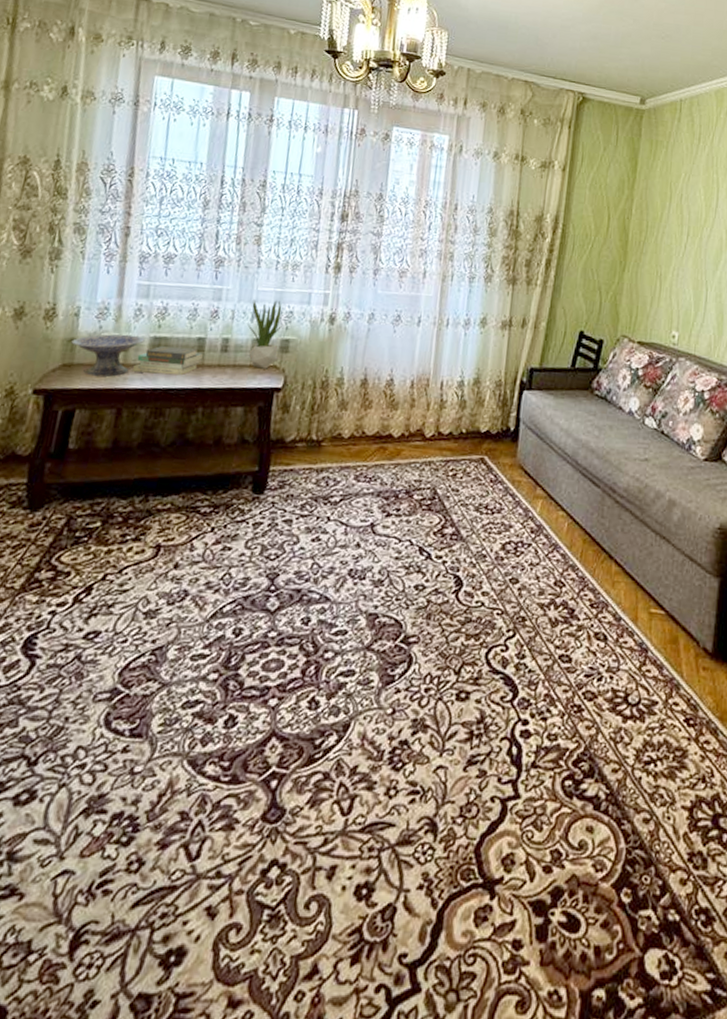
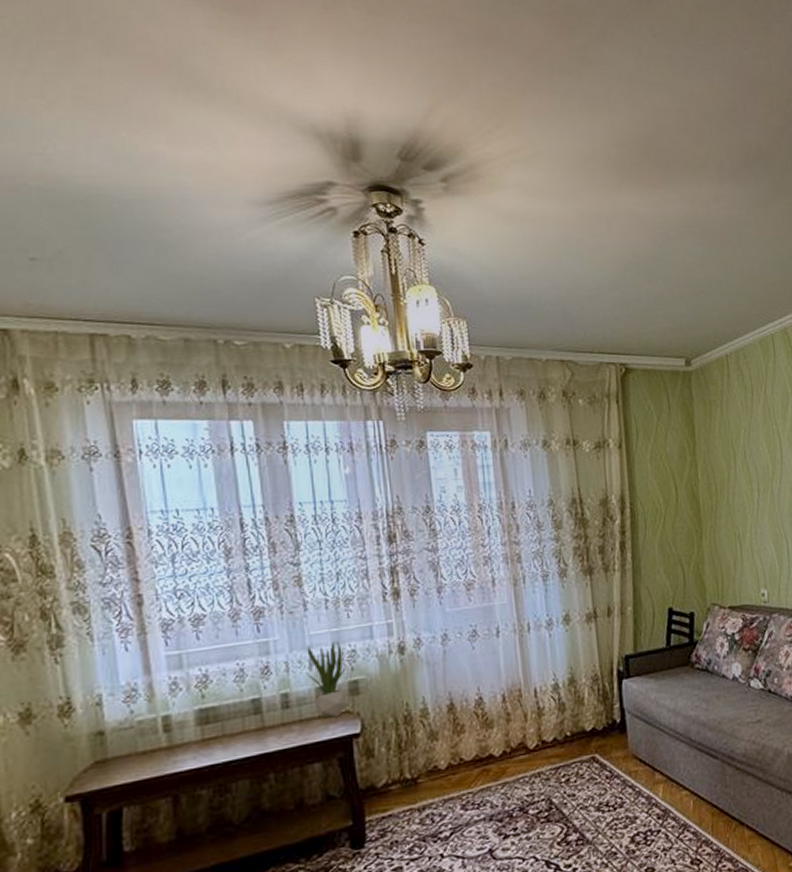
decorative bowl: present [71,334,145,377] -> none [99,712,189,768]
books: present [133,346,203,375] -> none [182,711,262,752]

